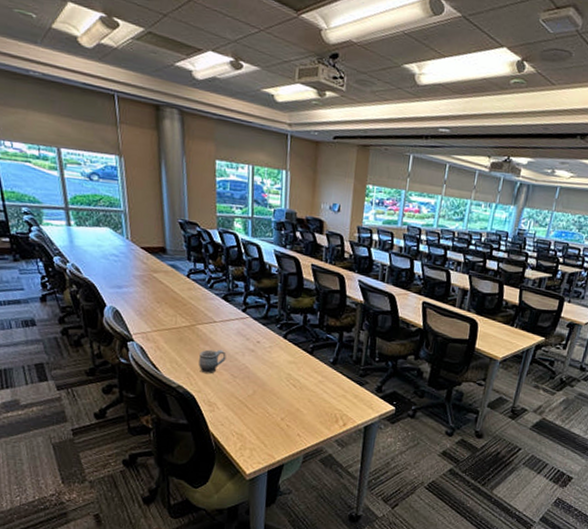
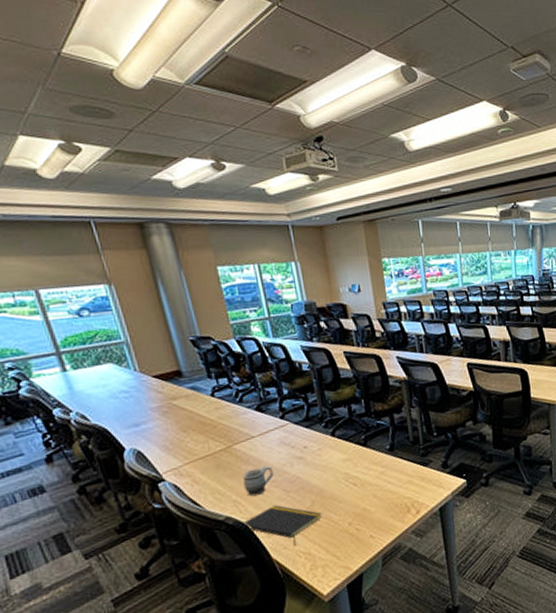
notepad: none [191,386,260,425] -> present [242,505,322,546]

